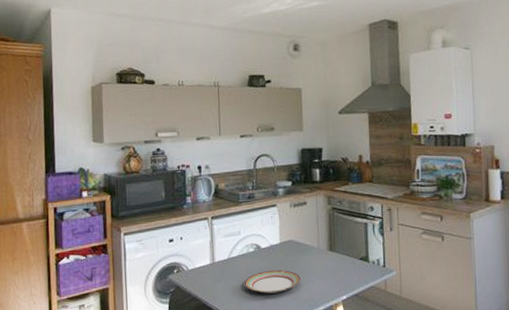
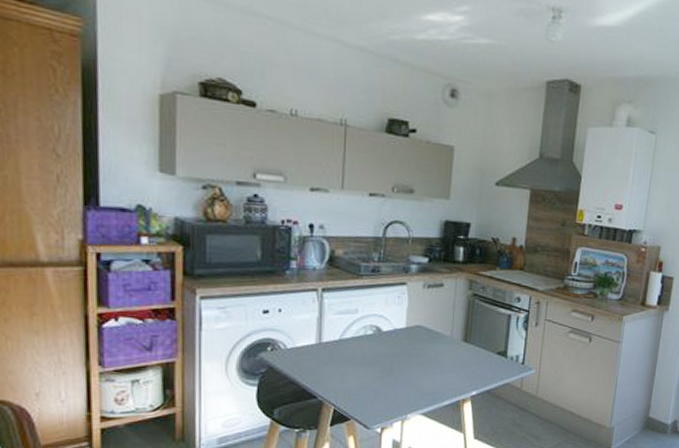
plate: present [244,270,302,294] -> none [356,358,427,383]

